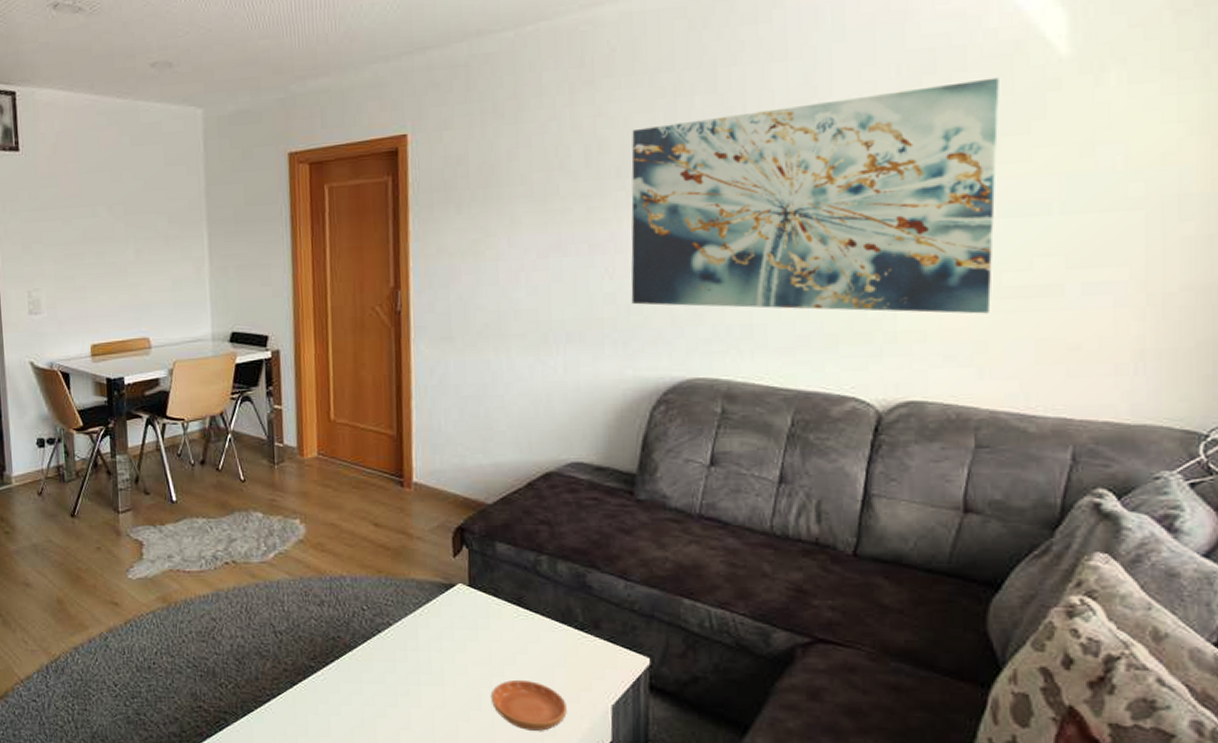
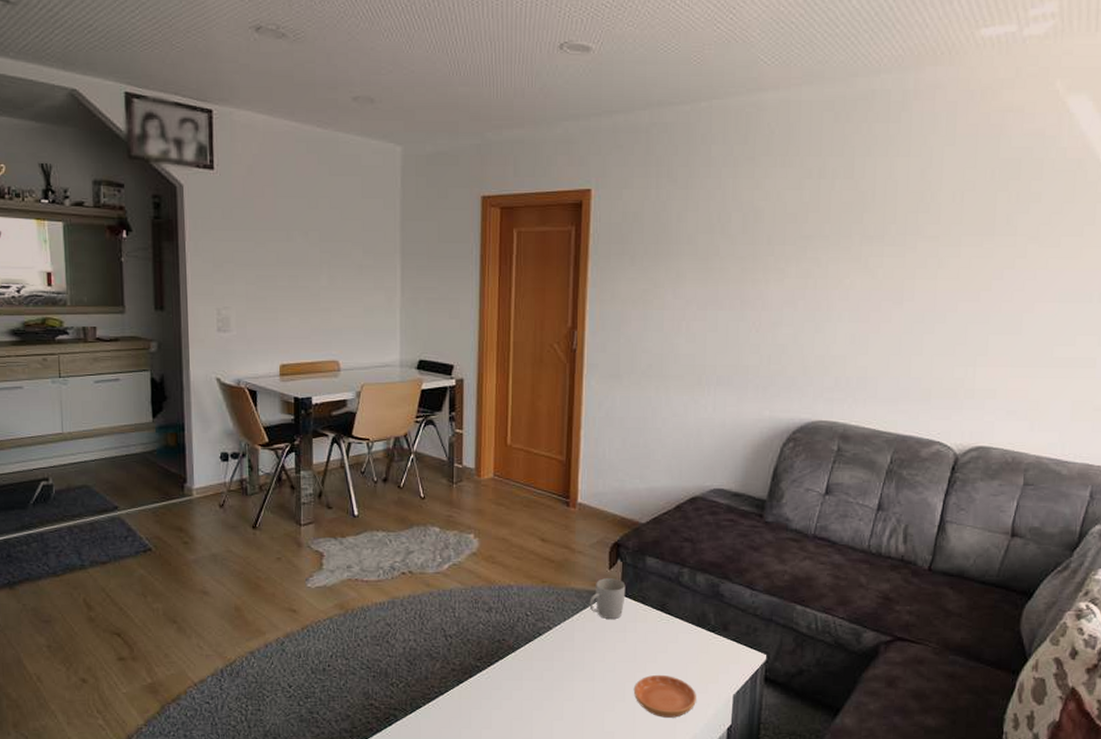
mug: none [433,567,475,614] -> present [589,578,626,619]
wall art: present [631,77,999,314] -> none [772,188,1064,379]

